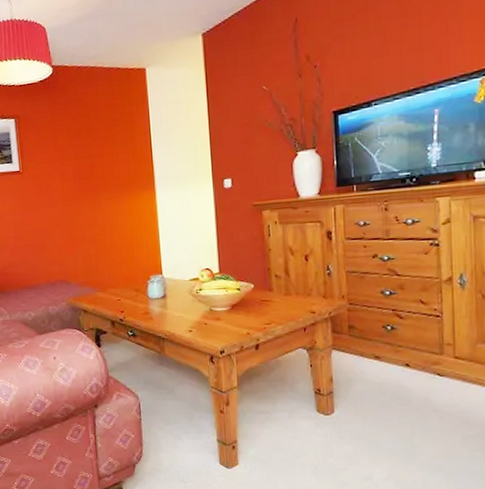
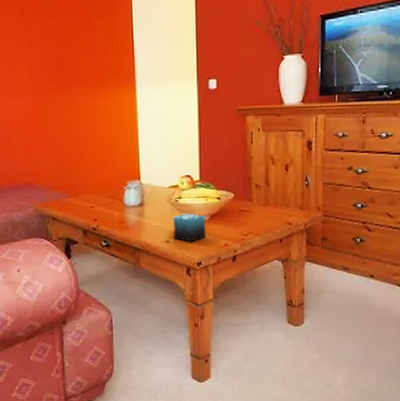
candle: none [195,304,228,331] -> present [173,213,206,242]

